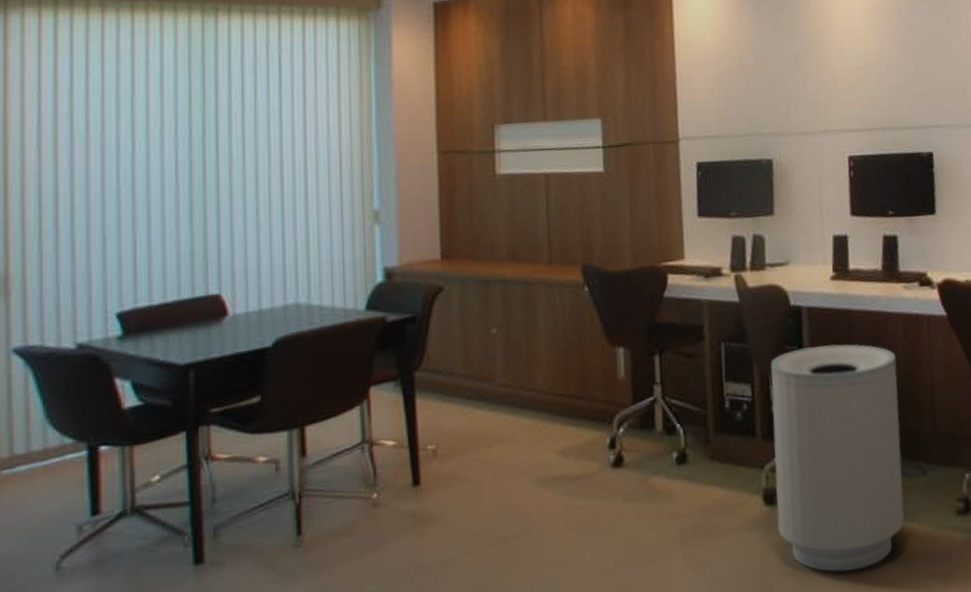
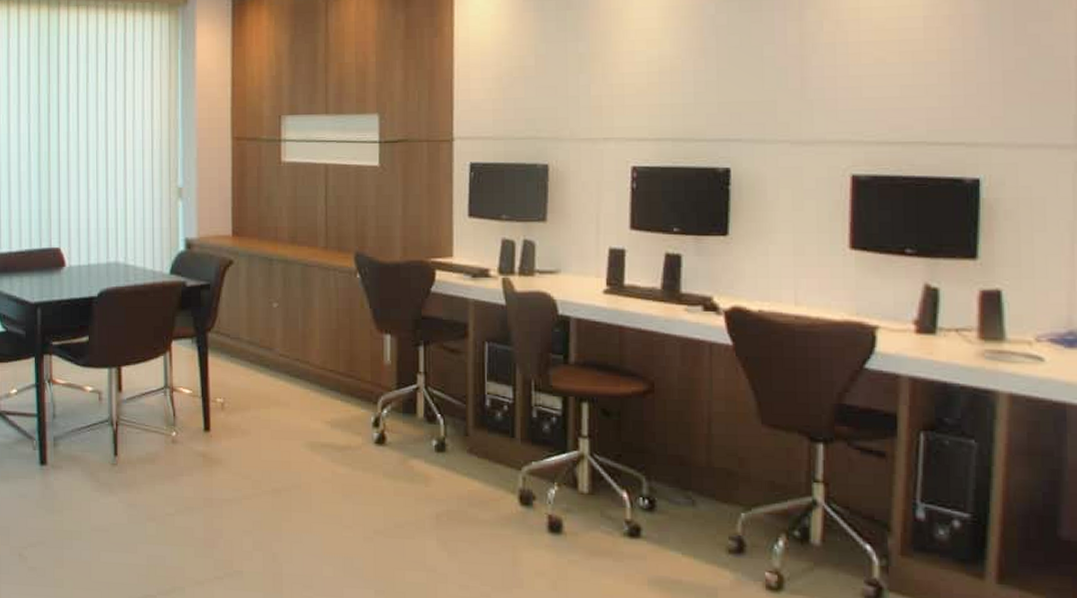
trash can: present [770,344,904,572] -> none [532,358,671,587]

